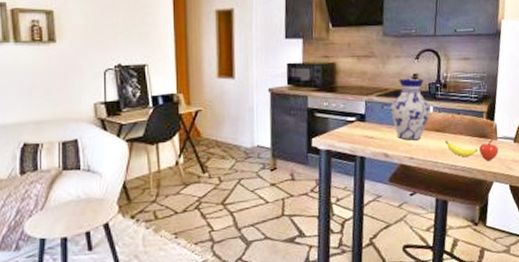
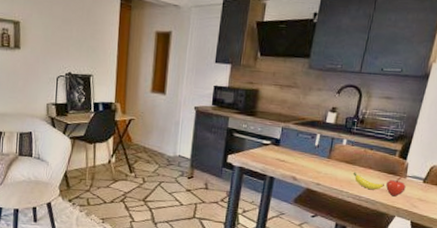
vase: present [390,79,430,141] -> none [305,111,344,169]

